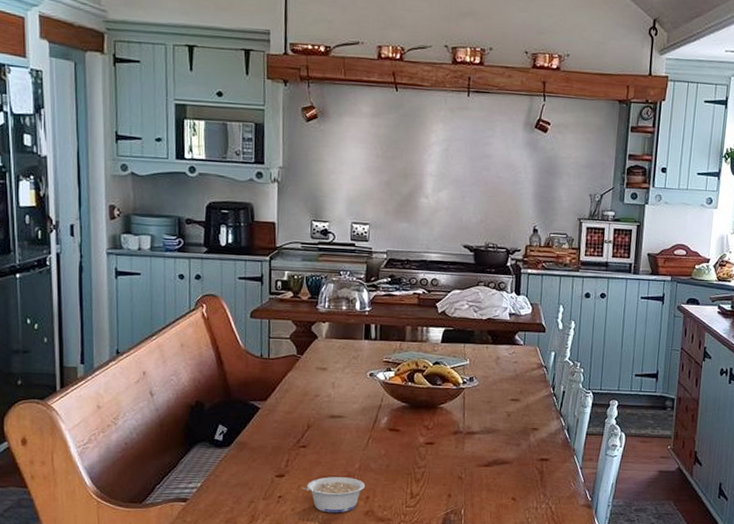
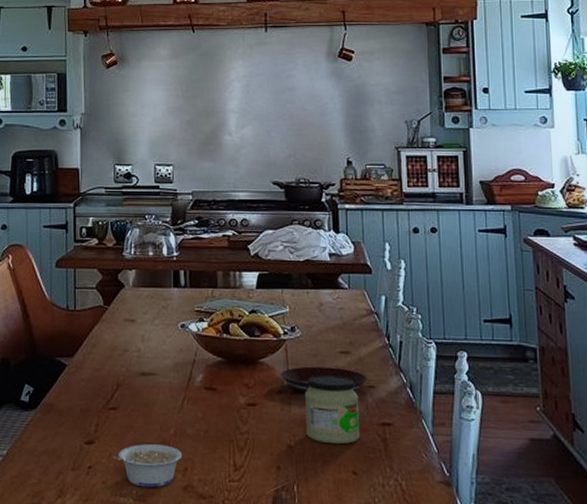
plate: none [456,411,532,433] -> present [280,366,367,392]
jar: none [475,419,524,476] -> present [304,375,360,445]

